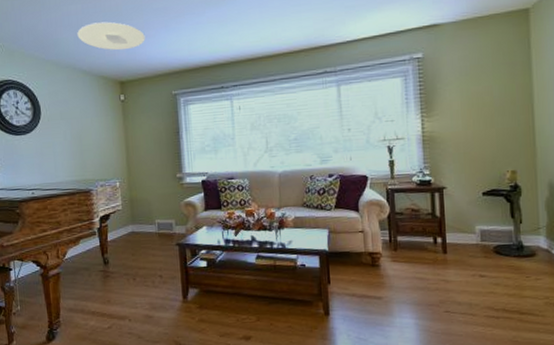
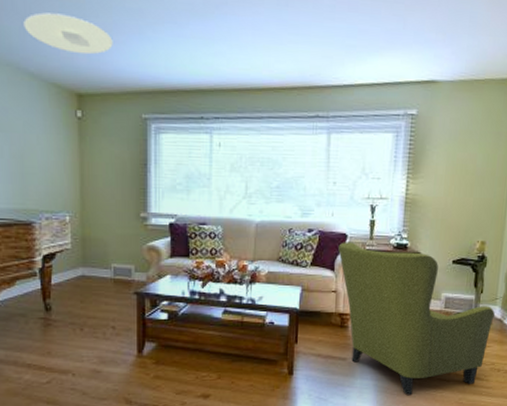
armchair: none [360,183,540,334] -> present [338,242,495,396]

